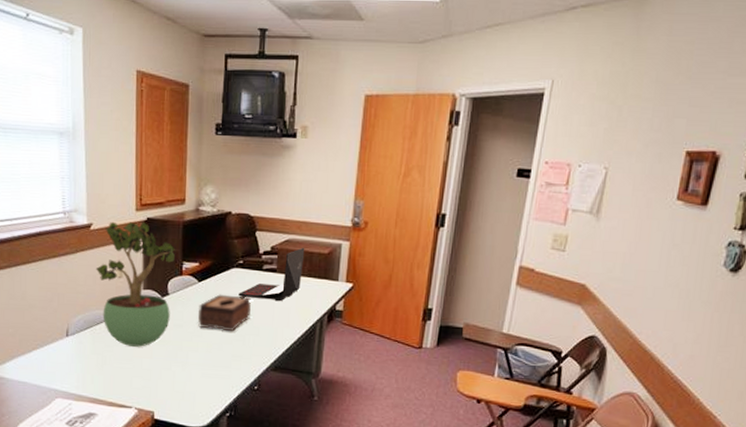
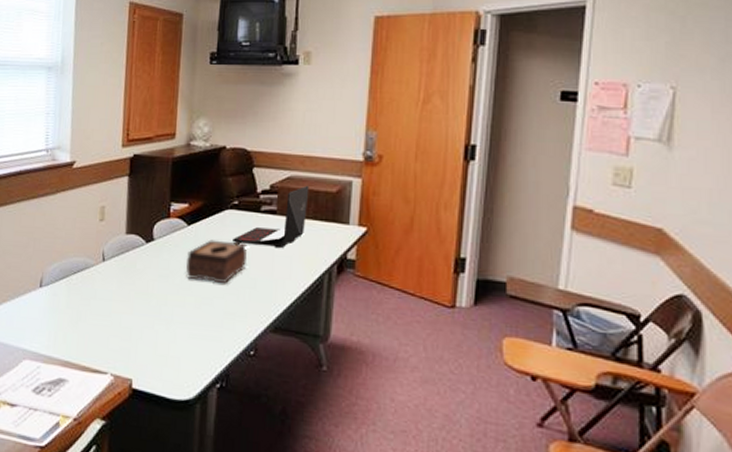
potted plant: present [95,221,176,347] -> none [75,158,164,301]

